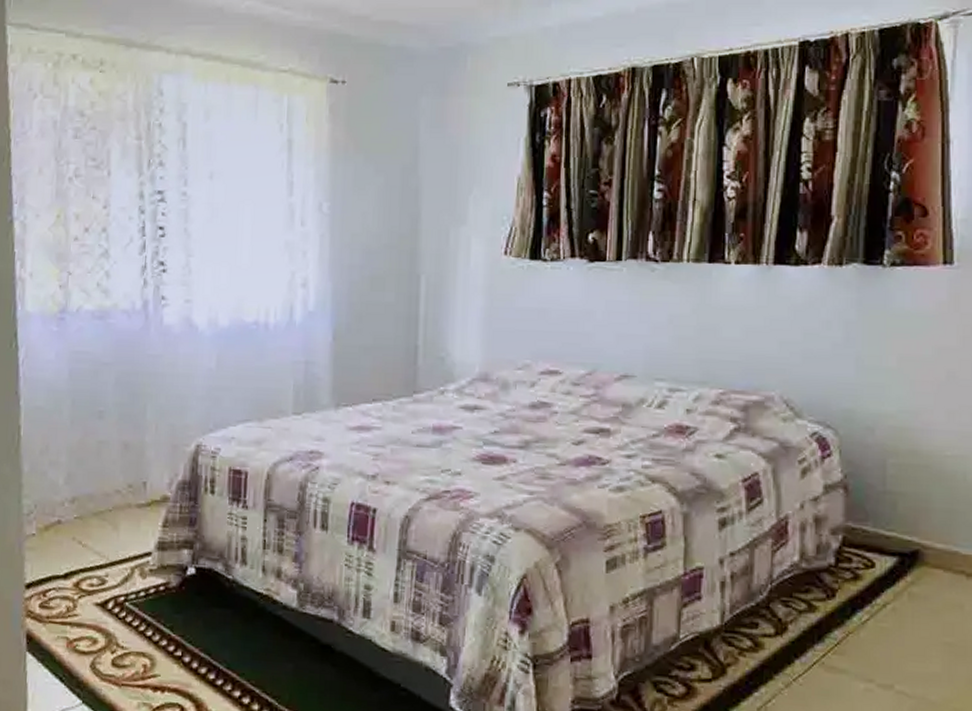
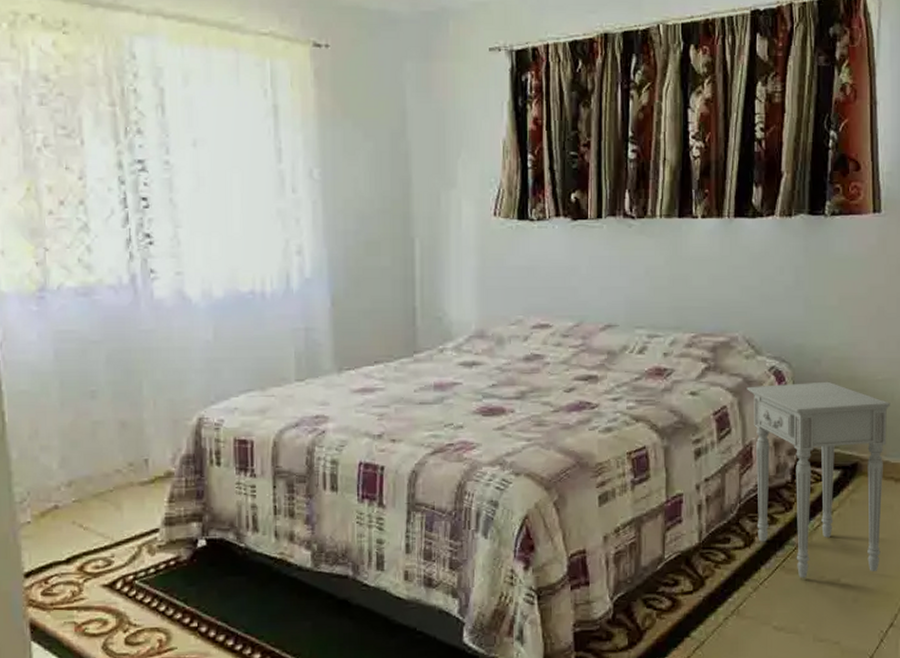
nightstand: none [783,452,962,682] -> present [746,381,890,578]

